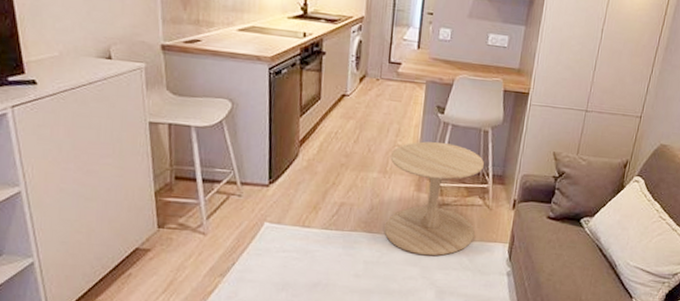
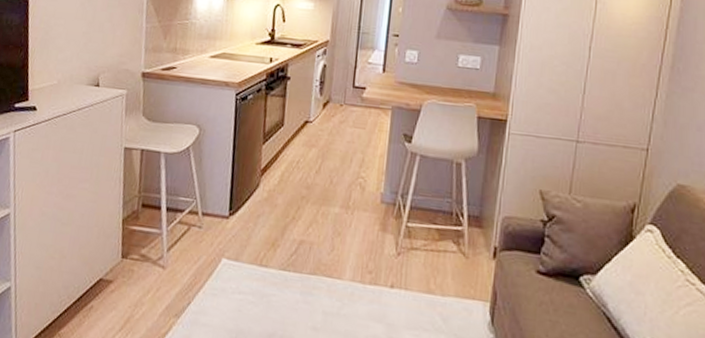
side table: present [384,141,485,256] -> none [345,173,459,312]

